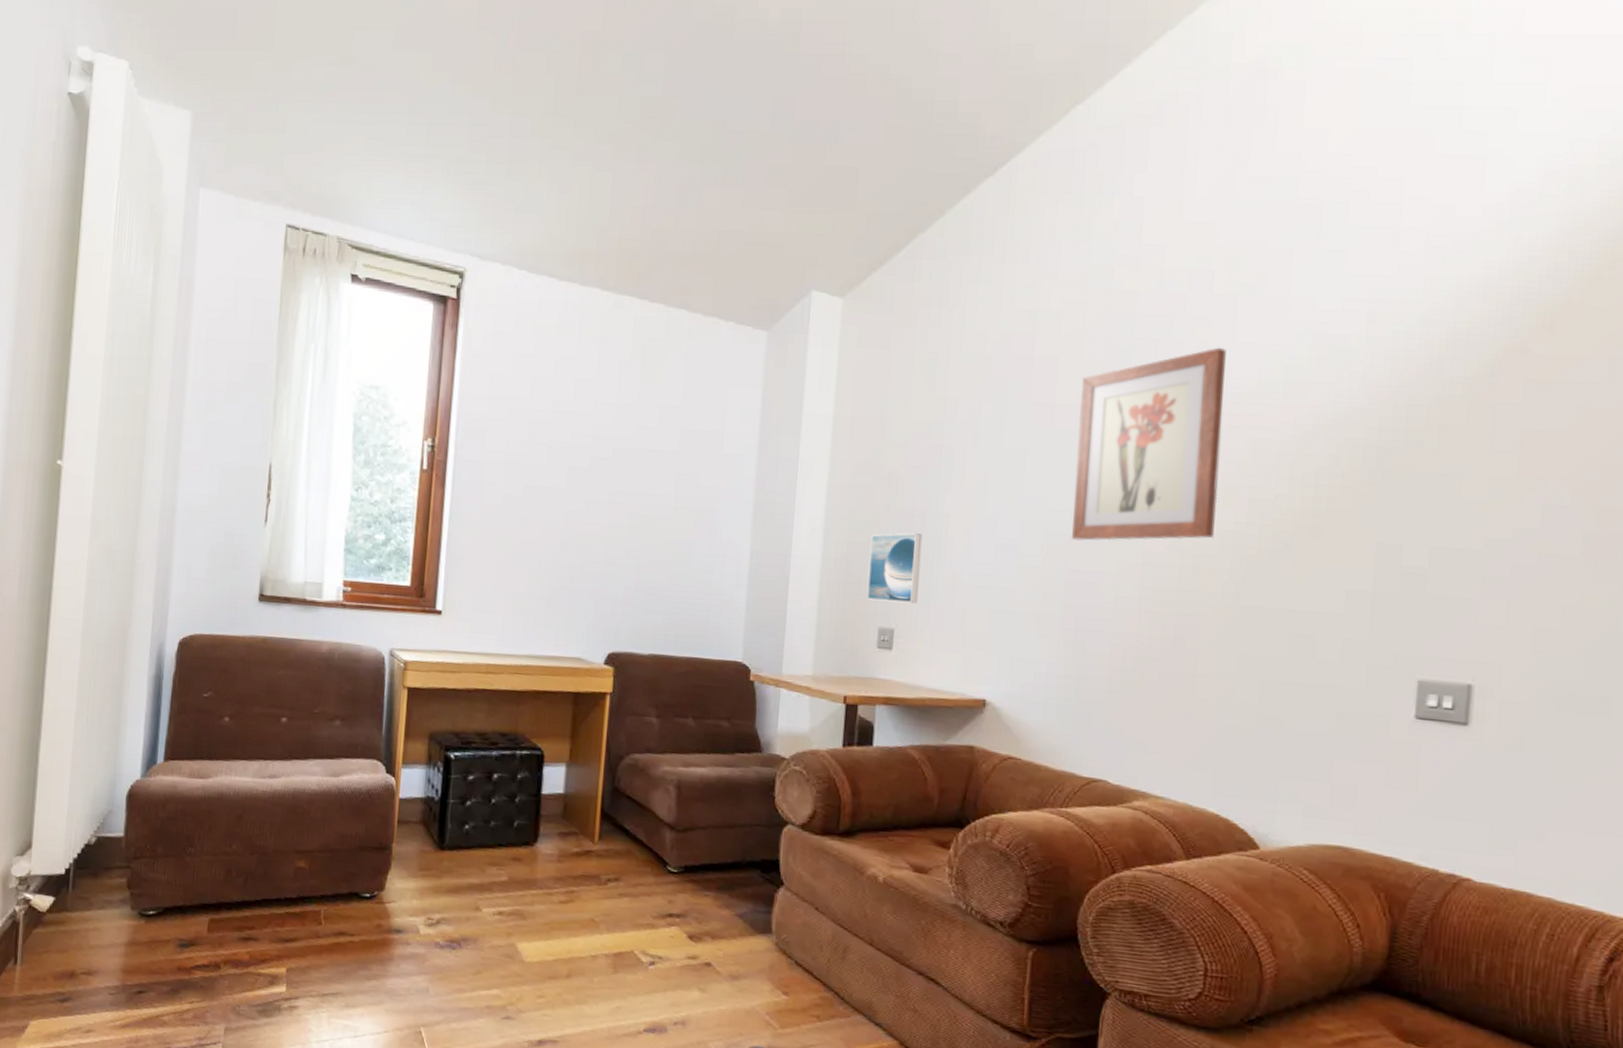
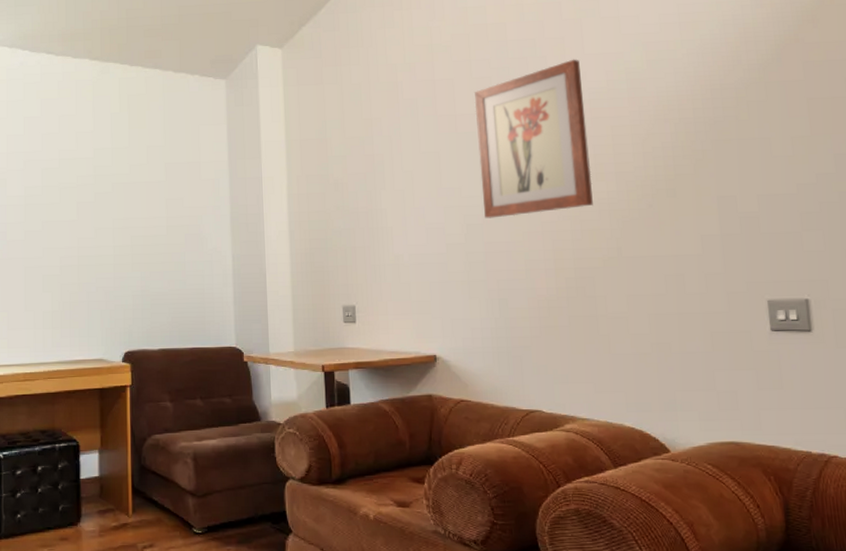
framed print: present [866,532,923,604] -> none [327,226,371,284]

